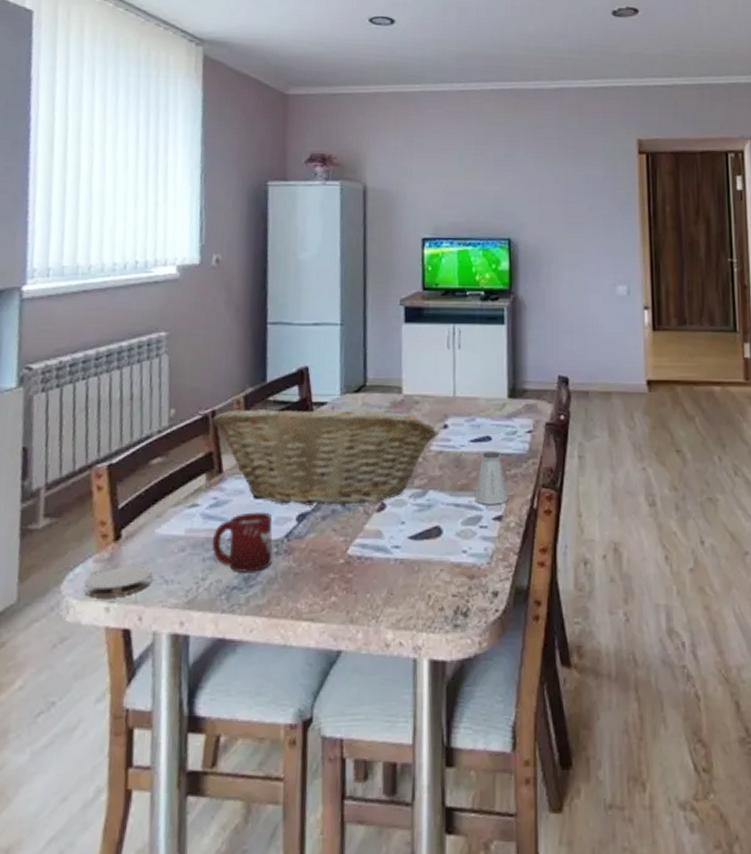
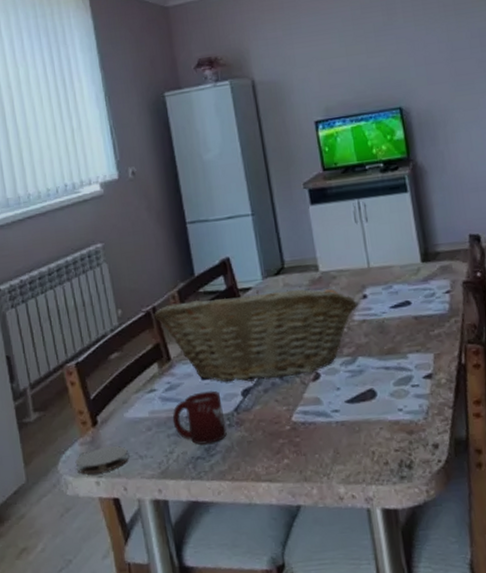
saltshaker: present [475,451,508,505] -> none [402,314,436,365]

